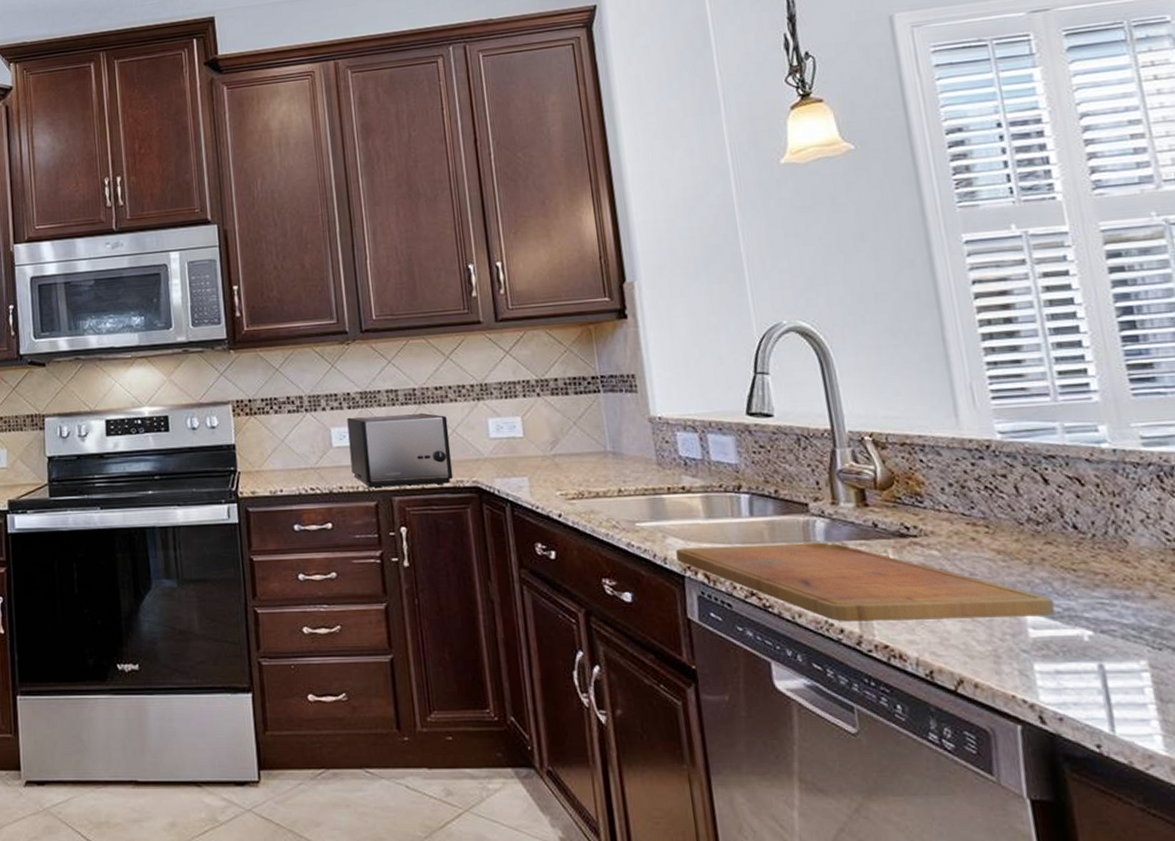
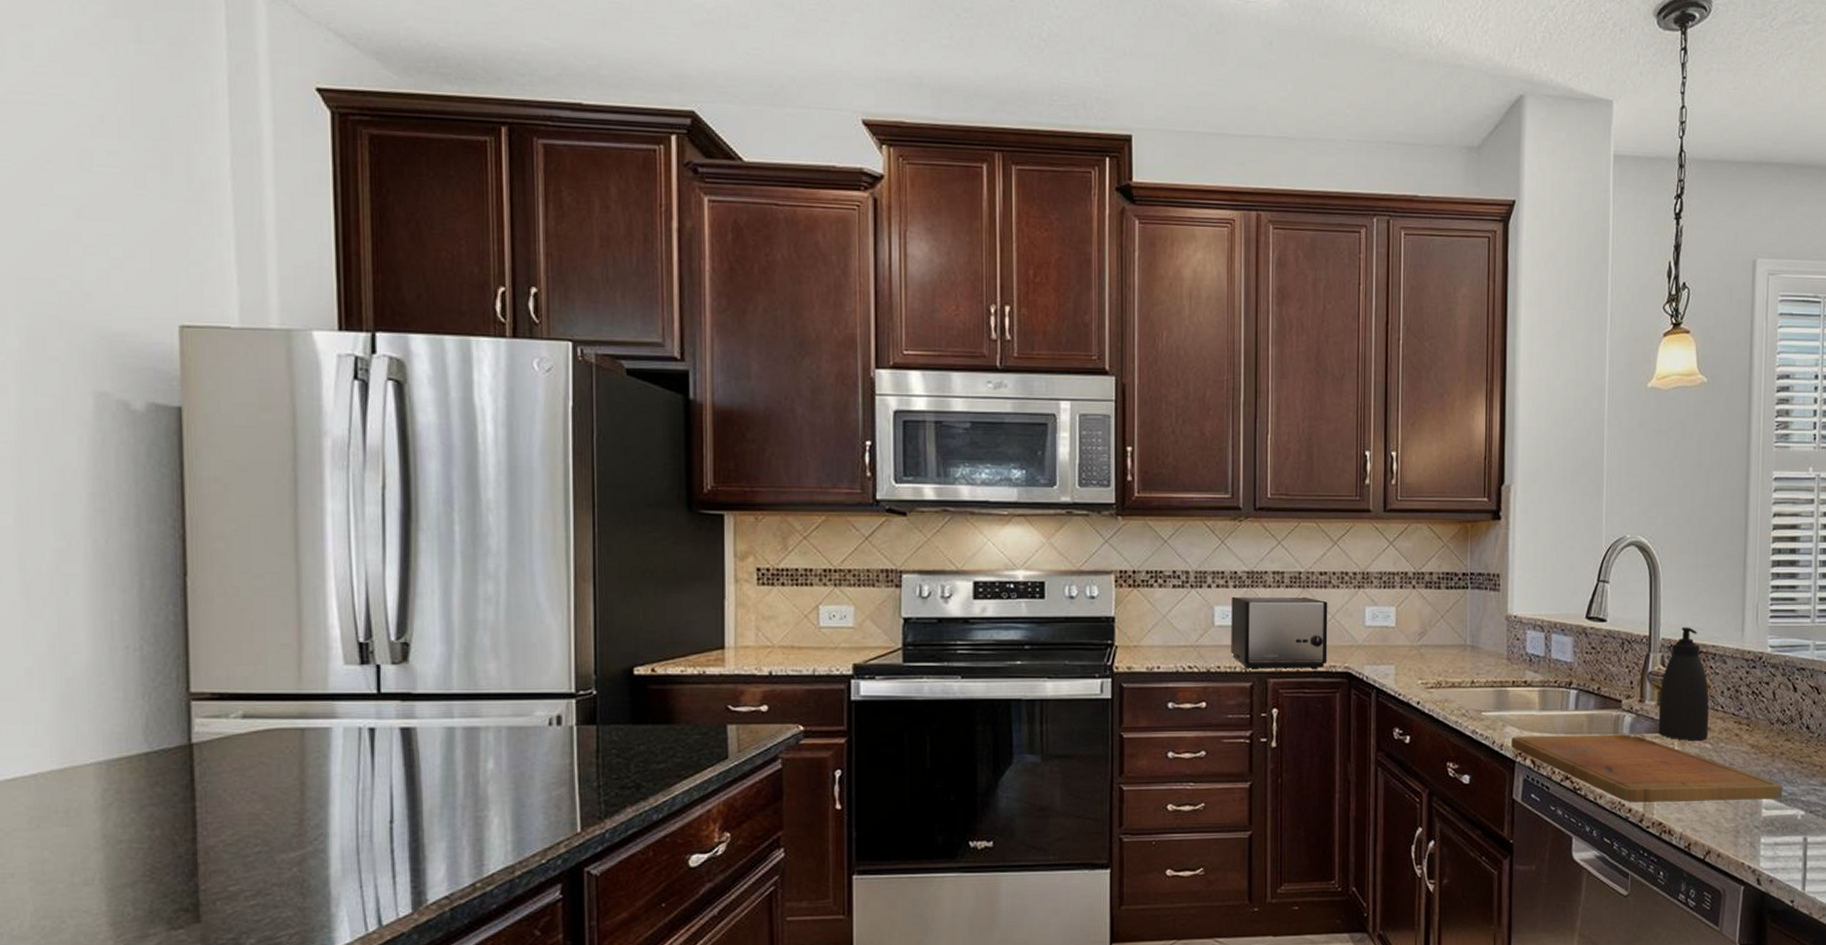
soap dispenser: none [857,416,933,547] -> present [1658,627,1709,740]

